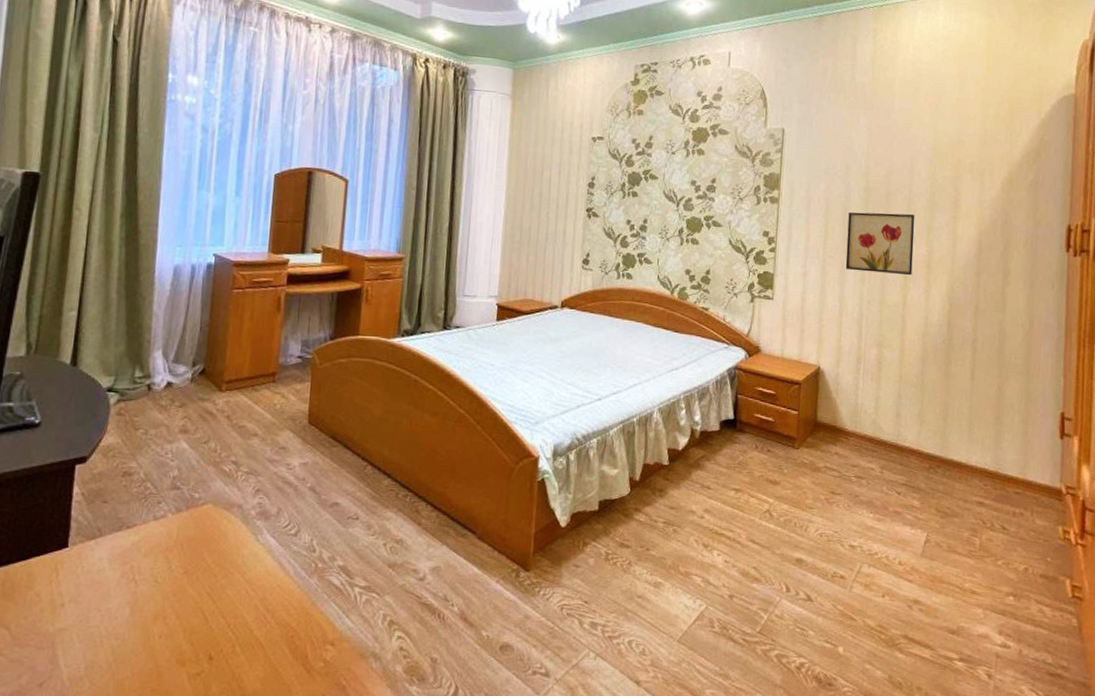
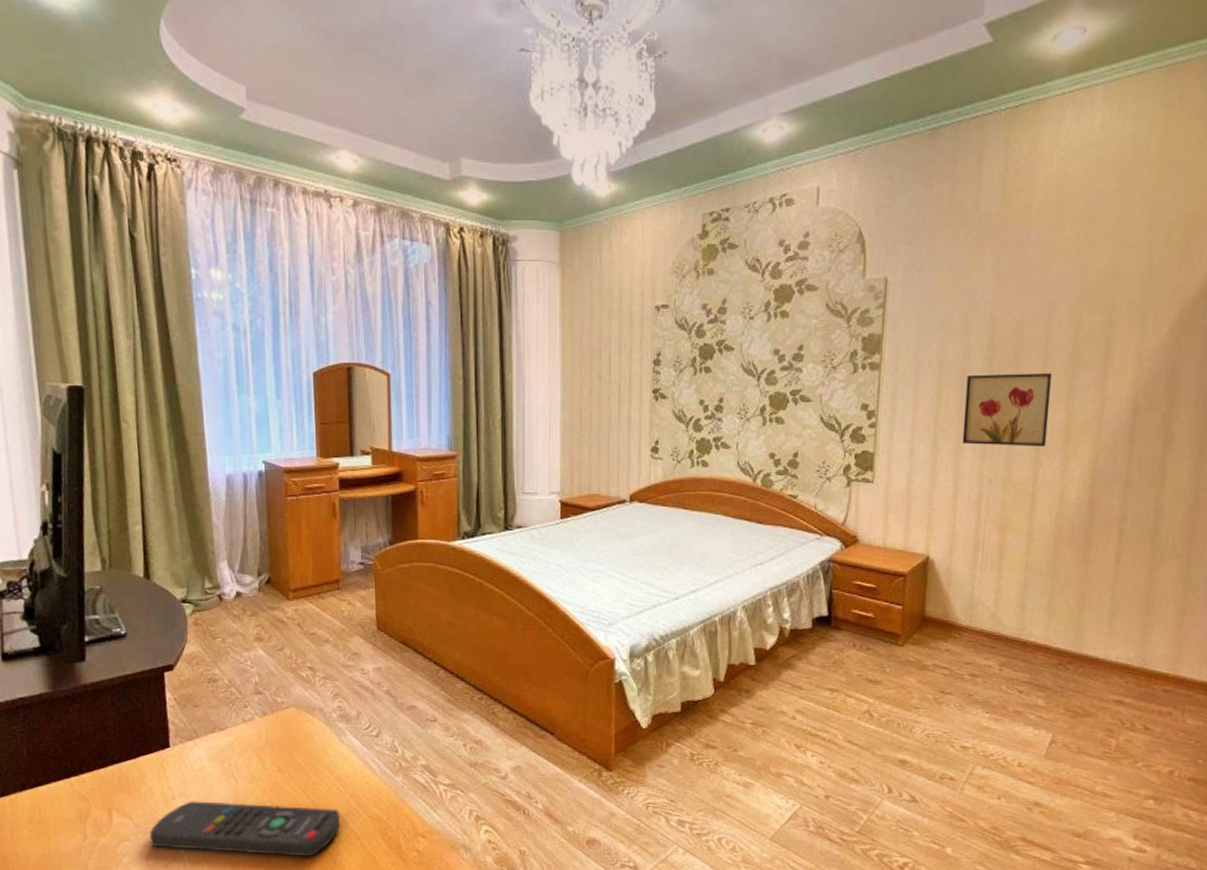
remote control: none [26,608,245,670] -> present [149,801,340,857]

